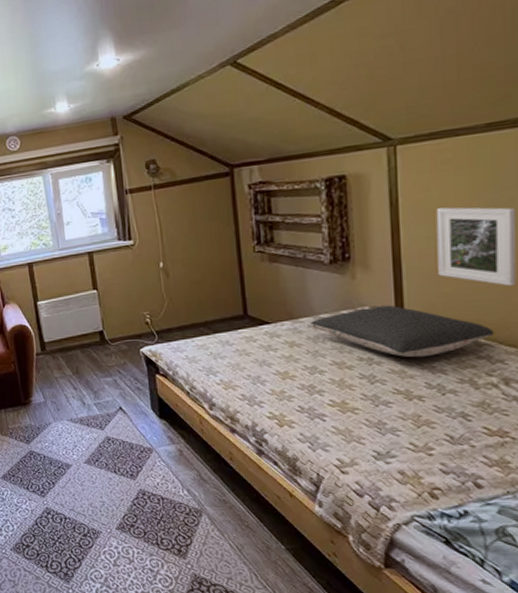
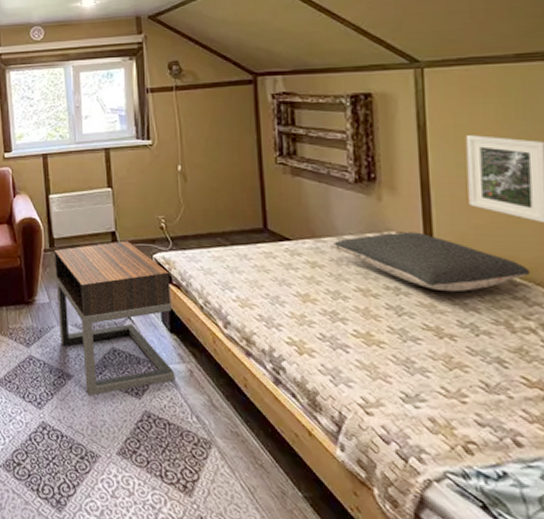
nightstand: none [45,338,167,481] -> present [54,240,175,396]

